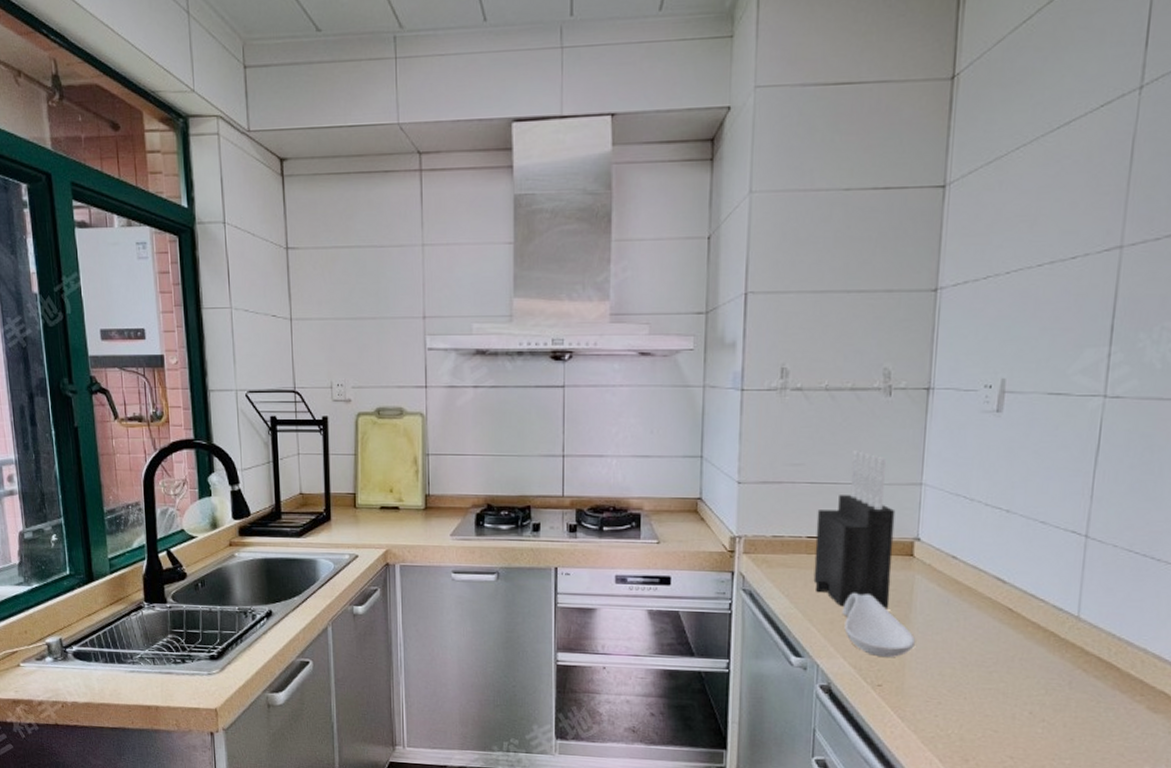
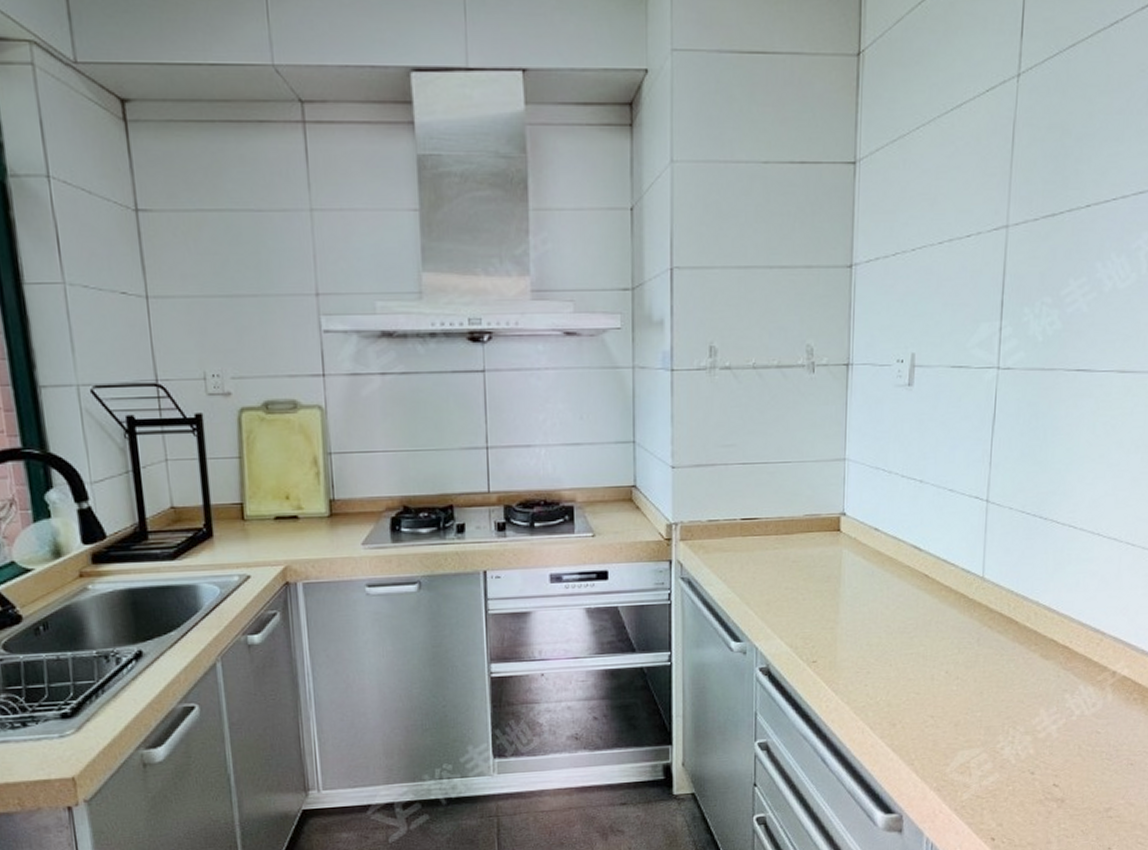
knife block: present [813,451,896,609] -> none [749,429,823,586]
spoon rest: present [842,593,915,657] -> none [777,572,844,633]

